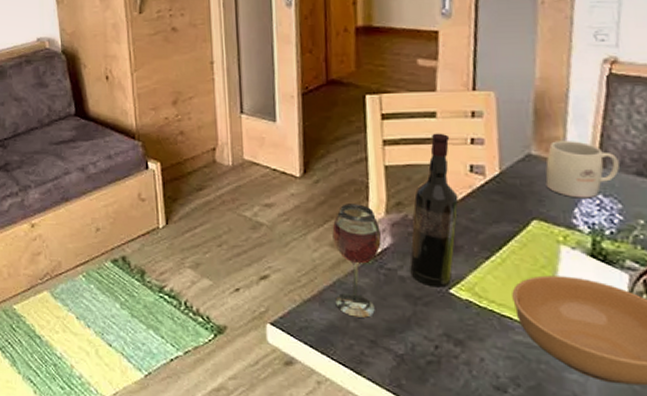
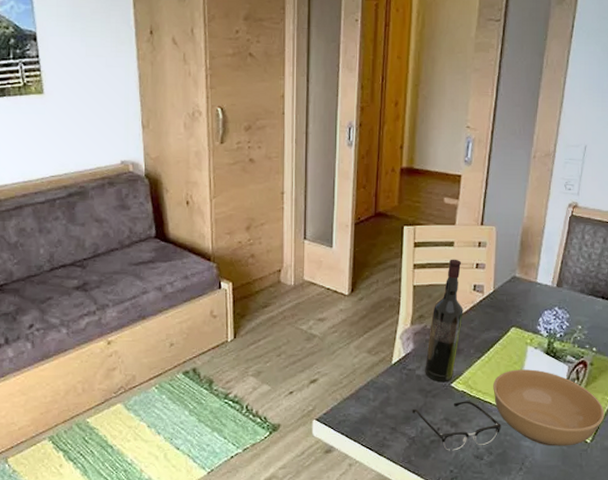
wineglass: present [332,204,381,318] -> none [368,317,406,410]
eyeglasses: none [396,313,531,378] -> present [412,401,502,451]
mug: present [545,141,619,199] -> none [523,266,570,310]

